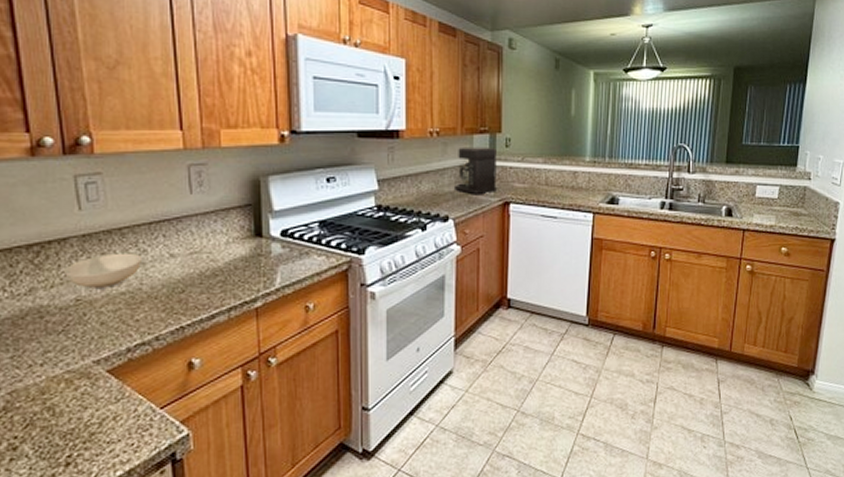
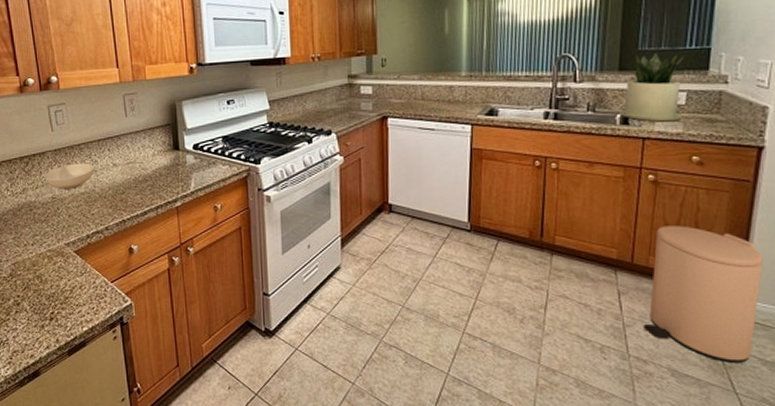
coffee maker: present [453,147,497,195] -> none [335,67,375,111]
planter: none [725,148,778,214] -> present [619,53,684,122]
pedal bin: none [737,313,832,440] -> present [643,226,764,363]

